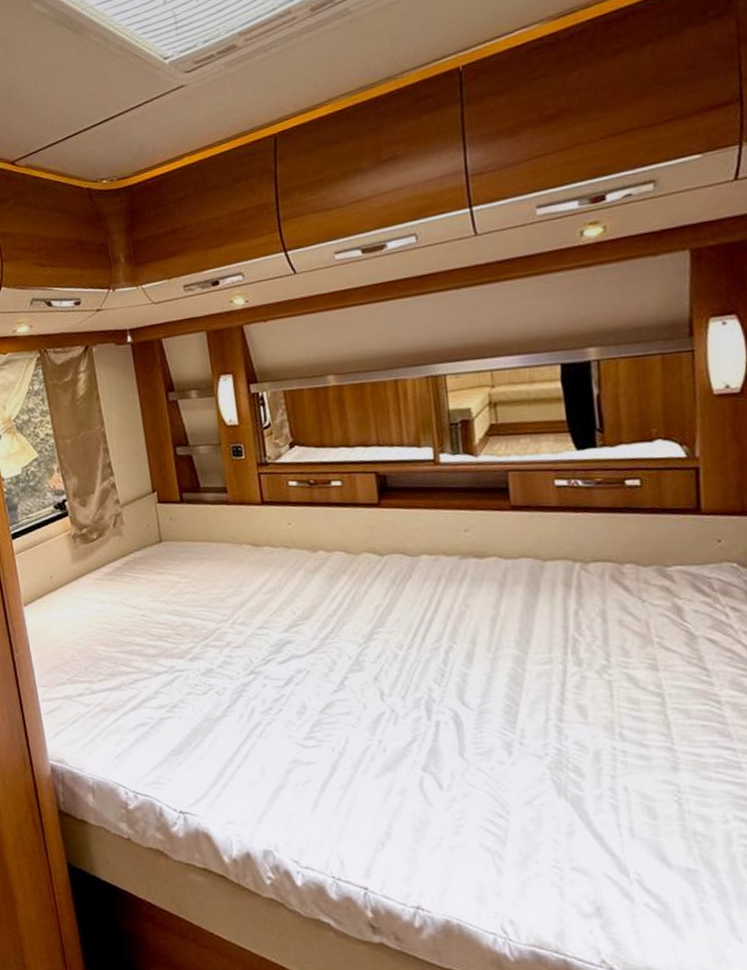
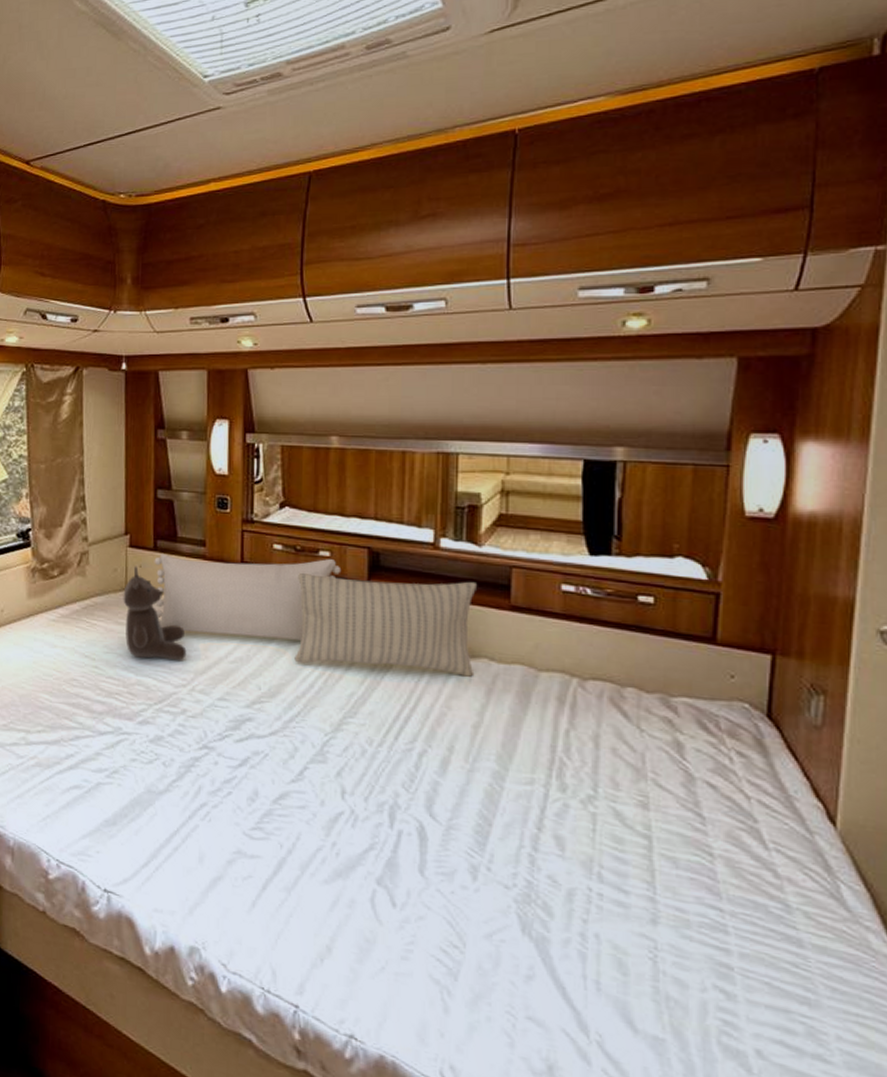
teddy bear: none [158,519,224,602] -> present [123,566,187,660]
pillow: none [182,488,354,571] -> present [154,554,342,640]
pillow: none [315,489,486,586] -> present [294,572,476,677]

